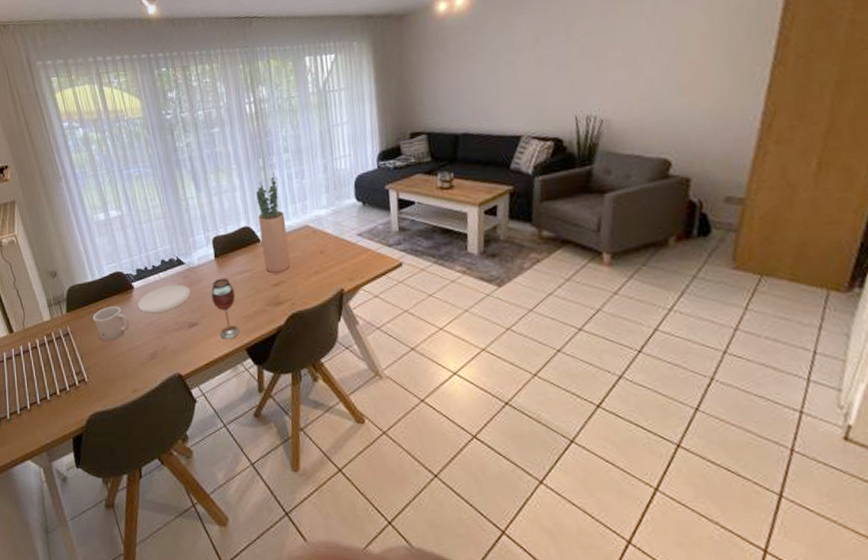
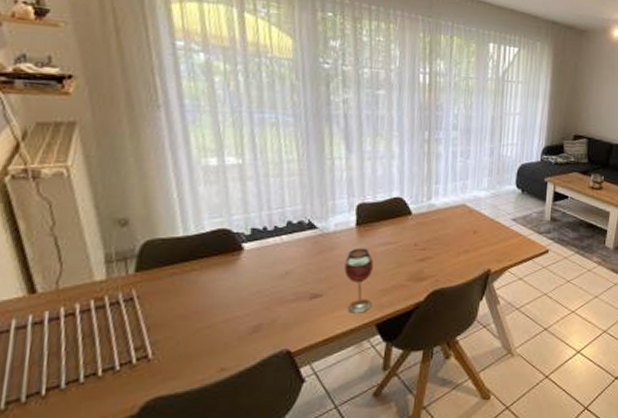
mug: present [93,306,129,342] -> none [175,268,229,311]
plate: present [137,284,191,313] -> none [244,249,320,280]
vase: present [256,172,291,273] -> none [412,147,443,248]

